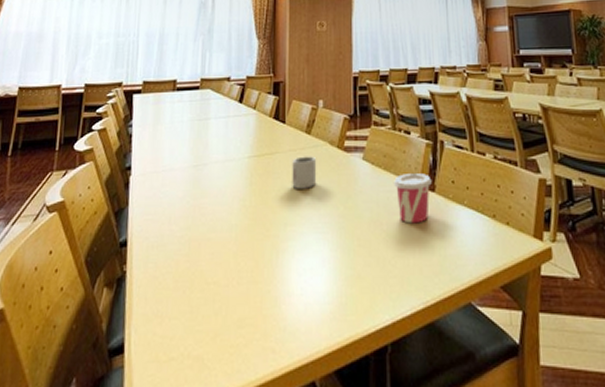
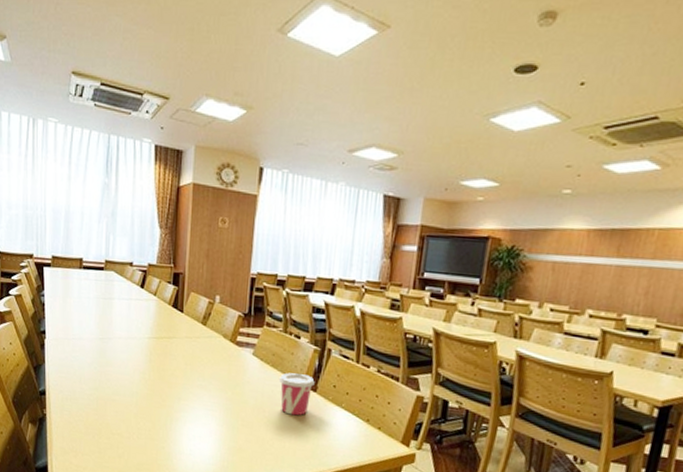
cup: present [292,156,317,189] -> none [187,344,211,373]

